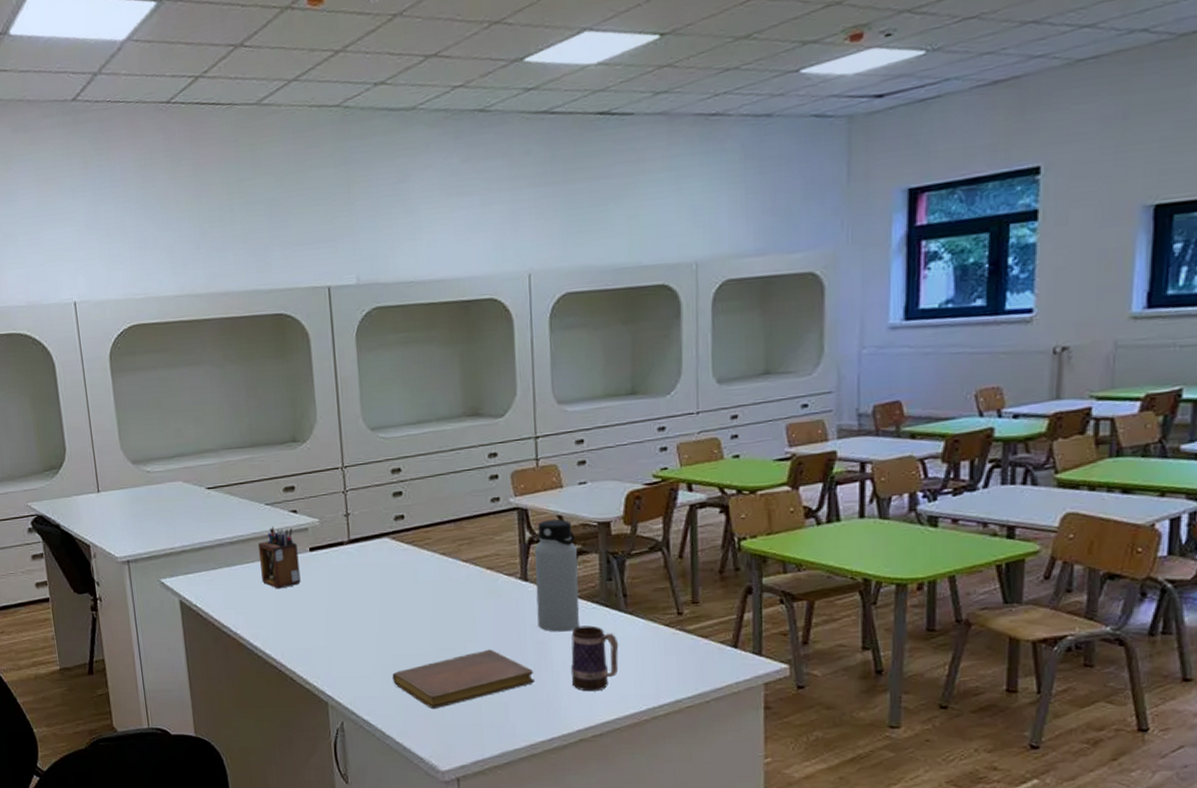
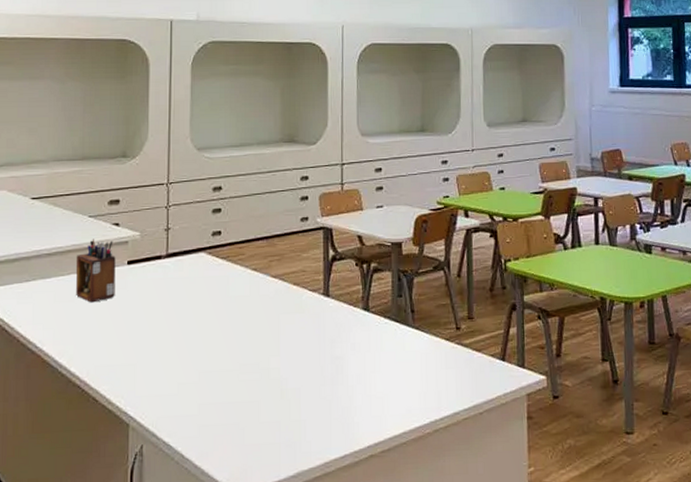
notebook: present [392,649,535,708] -> none [197,364,331,427]
water bottle: present [535,519,580,632] -> none [336,239,374,347]
mug: present [570,625,619,692] -> none [364,340,407,406]

